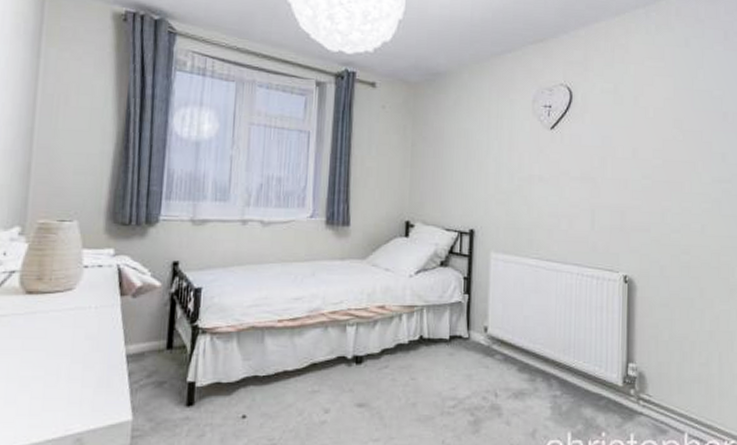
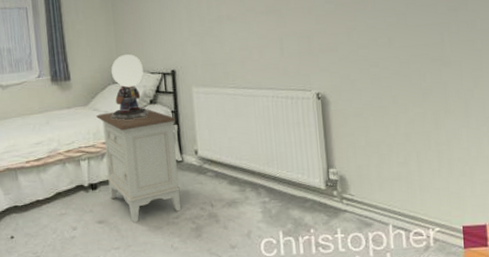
nightstand: none [374,268,468,410] -> present [96,107,182,223]
table lamp: none [392,204,438,282] -> present [111,54,148,120]

